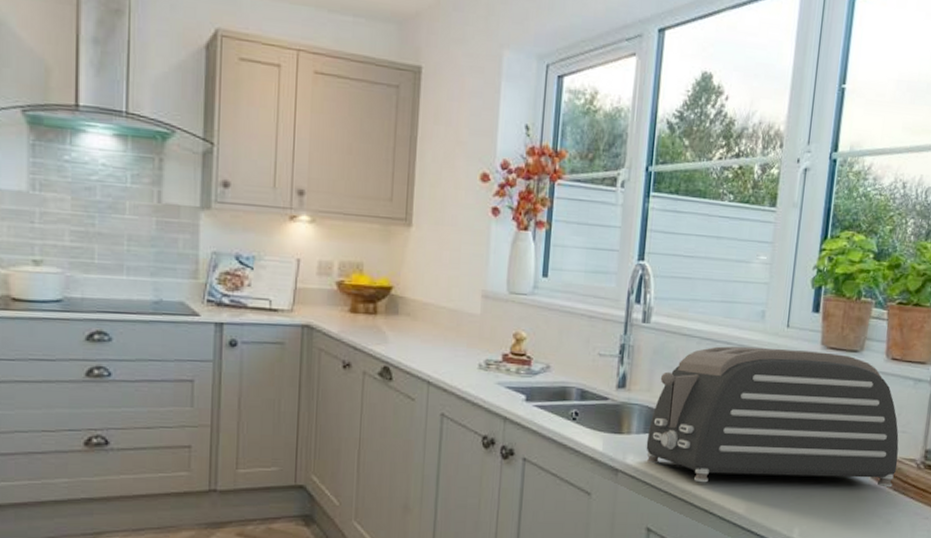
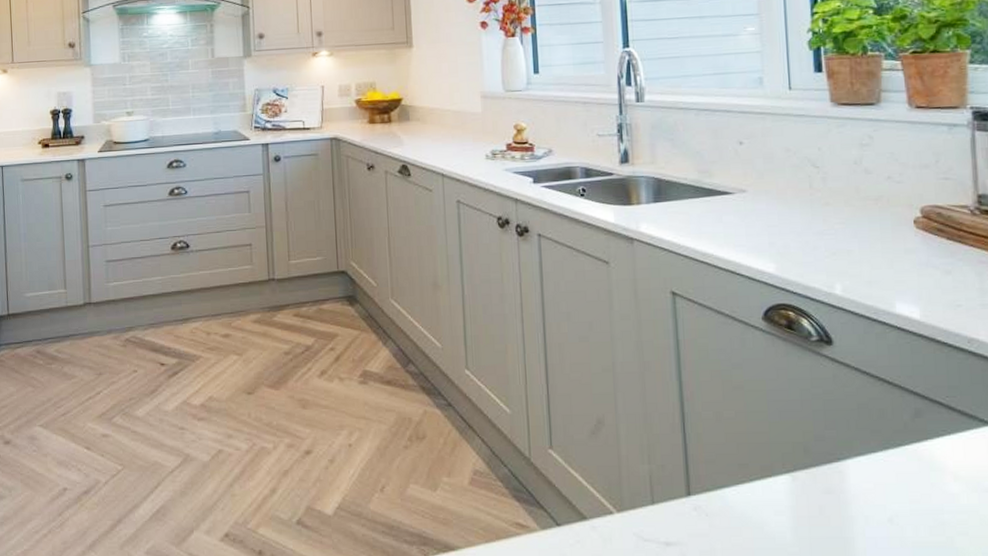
toaster: present [646,346,899,488] -> none [658,108,946,245]

